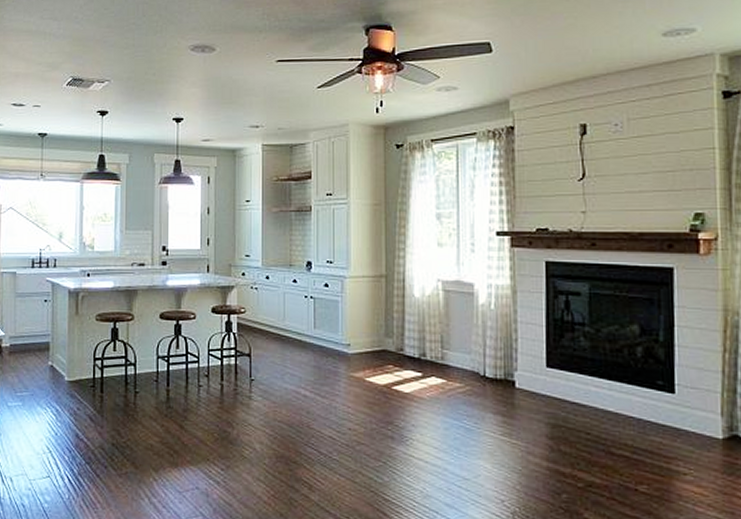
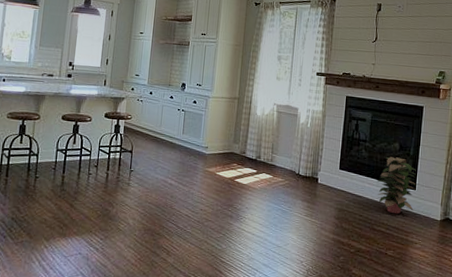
decorative plant: none [608,345,677,431] -> present [376,157,417,214]

